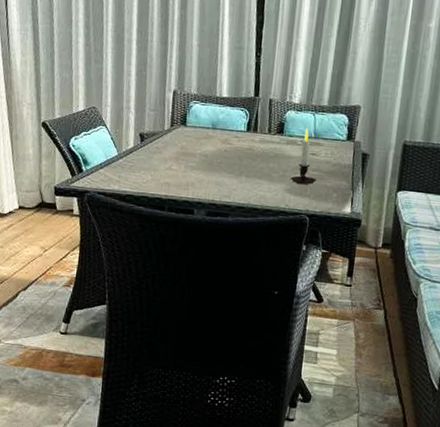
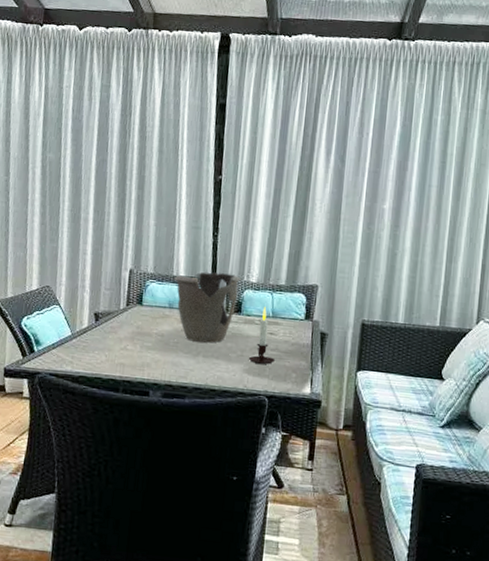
decorative bowl: none [217,93,284,163] -> present [174,272,241,343]

